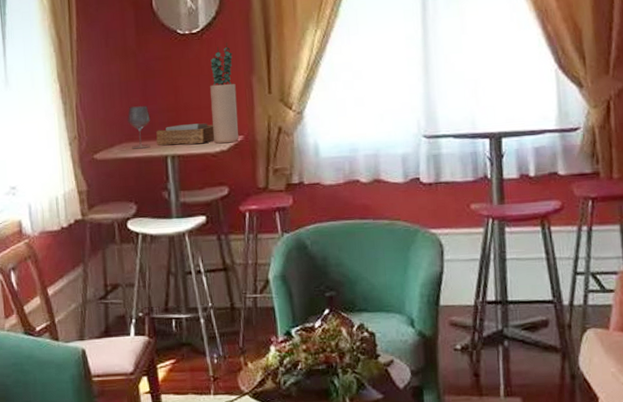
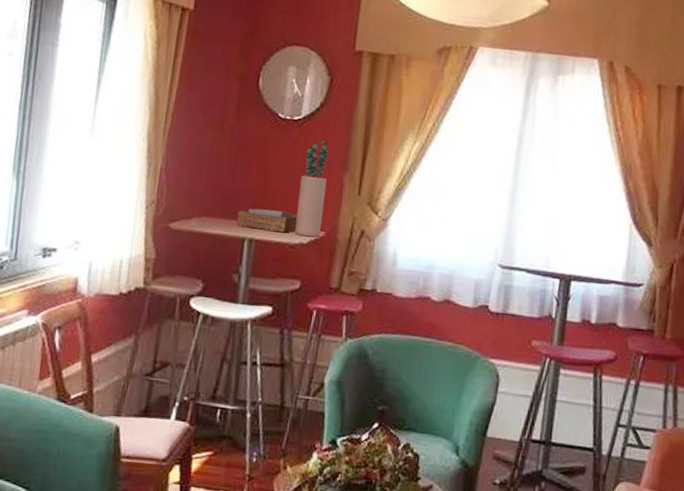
wine glass: present [127,106,151,149] -> none [210,181,236,227]

